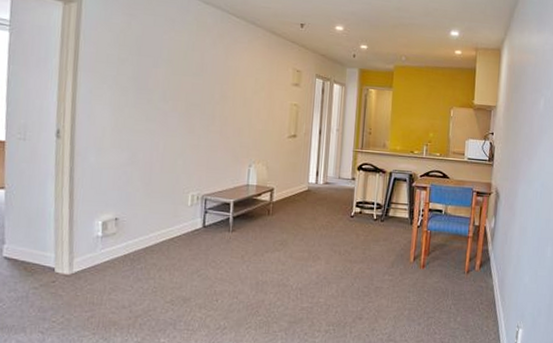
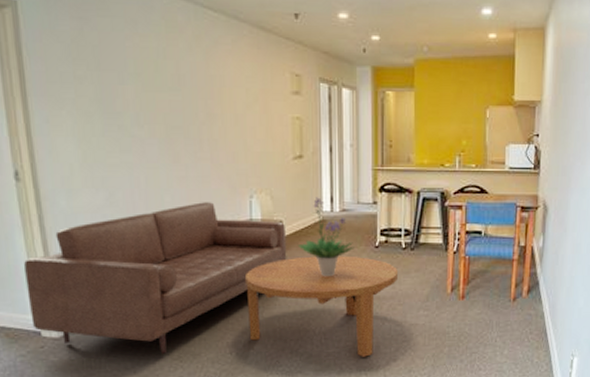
sofa: none [48,167,277,297] -> present [24,202,287,354]
coffee table: none [235,220,369,314] -> present [246,255,399,357]
potted plant: none [285,170,333,239] -> present [297,197,355,276]

